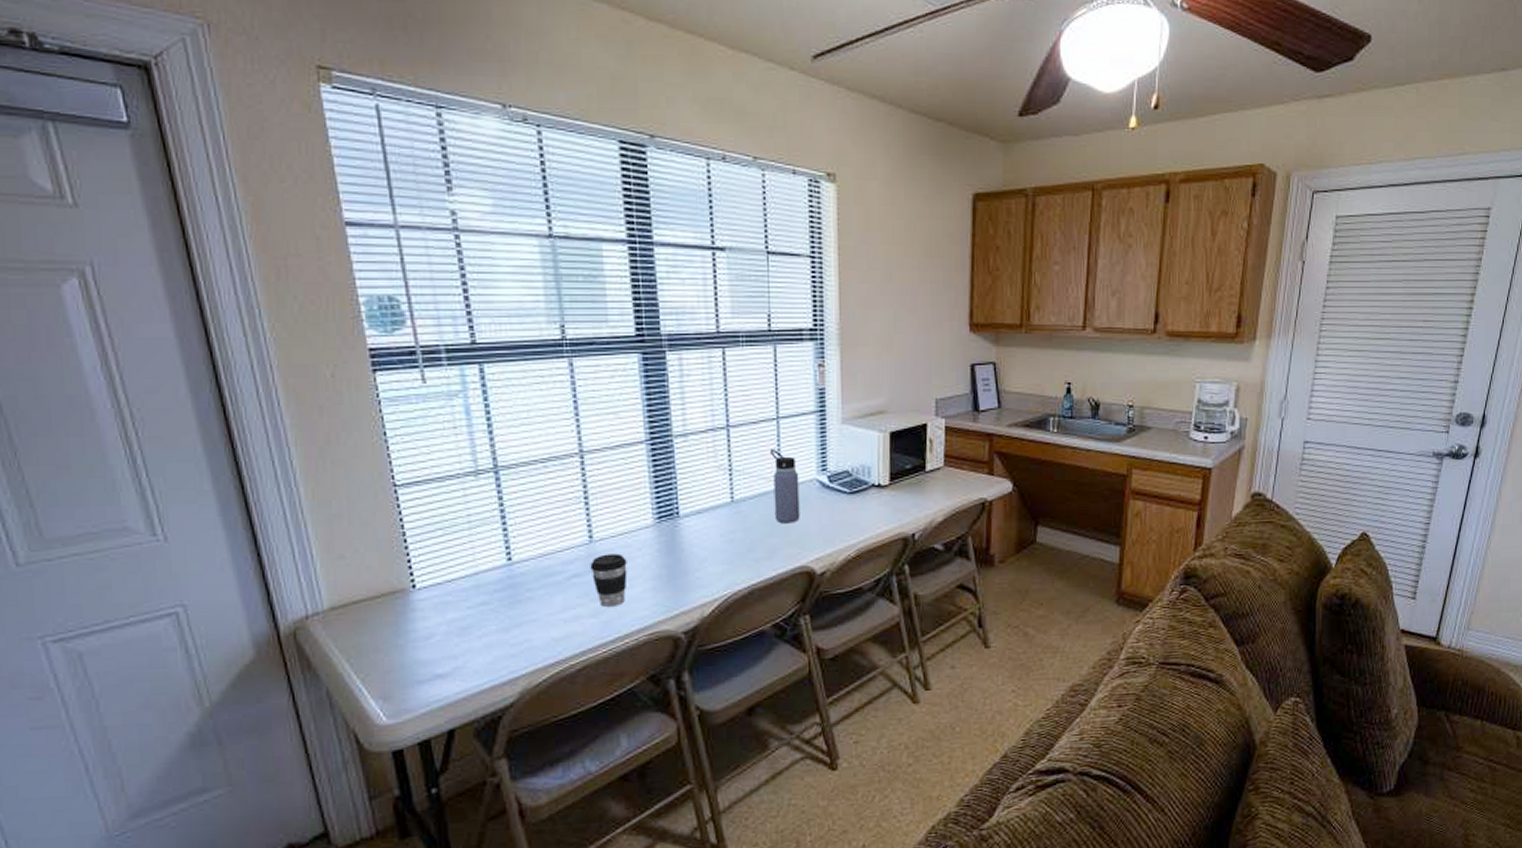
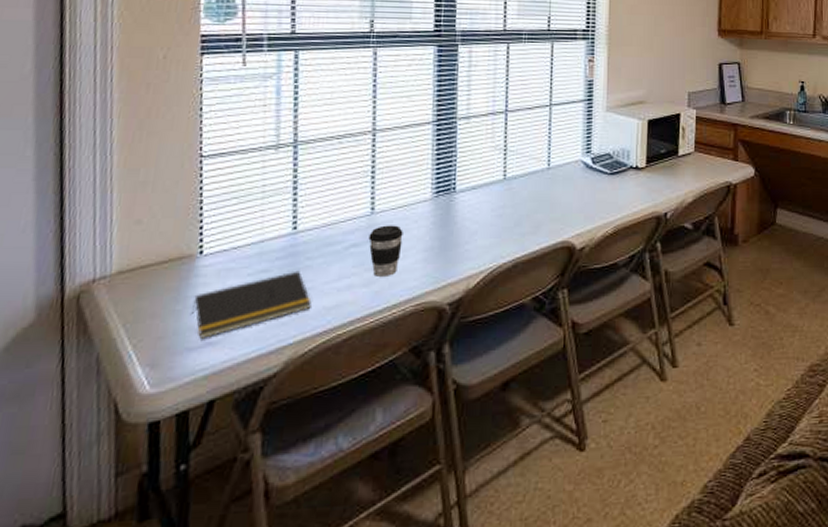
notepad: none [415,602,539,672] -> present [192,270,312,339]
water bottle: present [769,448,800,524] -> none [541,132,566,201]

